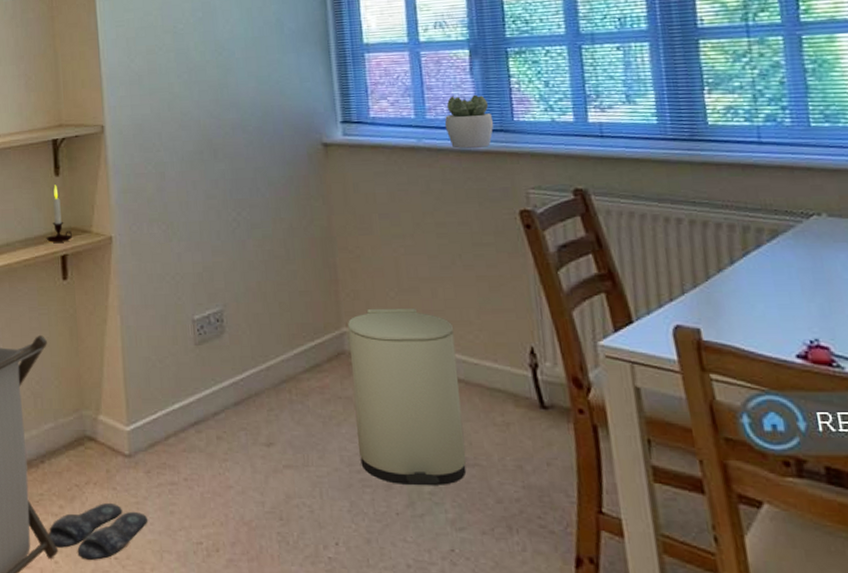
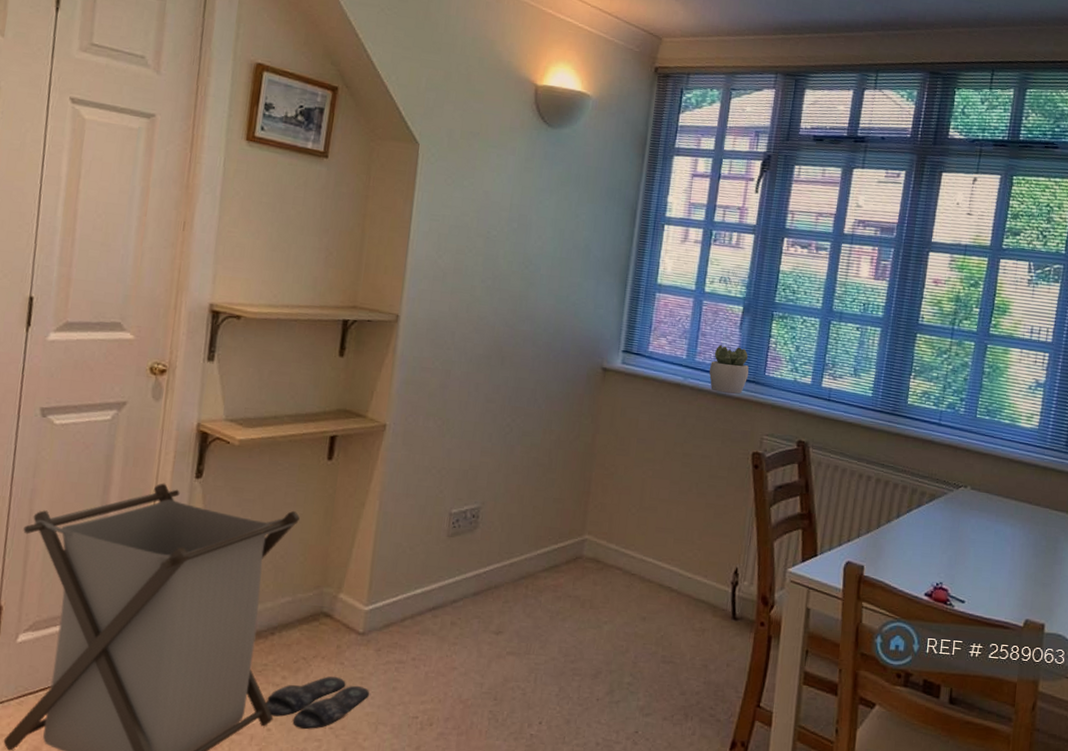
candle: present [46,185,73,243] -> none [317,365,347,423]
pedal bin: present [348,308,467,485] -> none [576,520,679,678]

